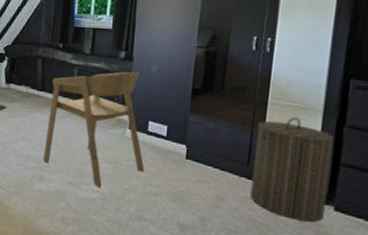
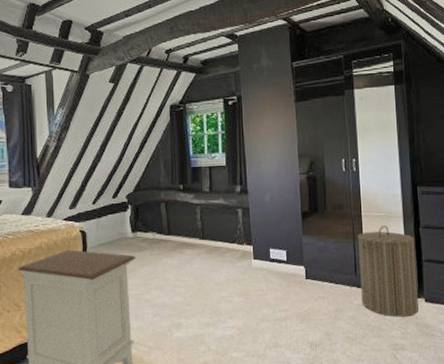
chair: present [43,71,145,187] -> none [177,203,272,323]

